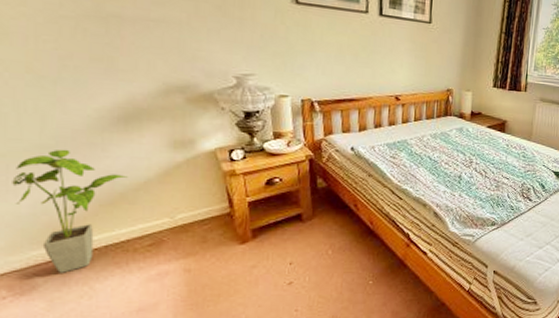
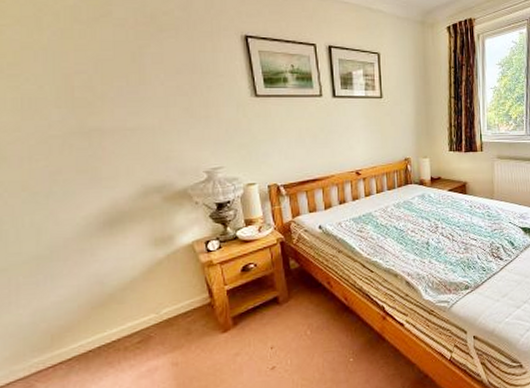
house plant: present [12,149,128,273] -> none [14,257,115,378]

